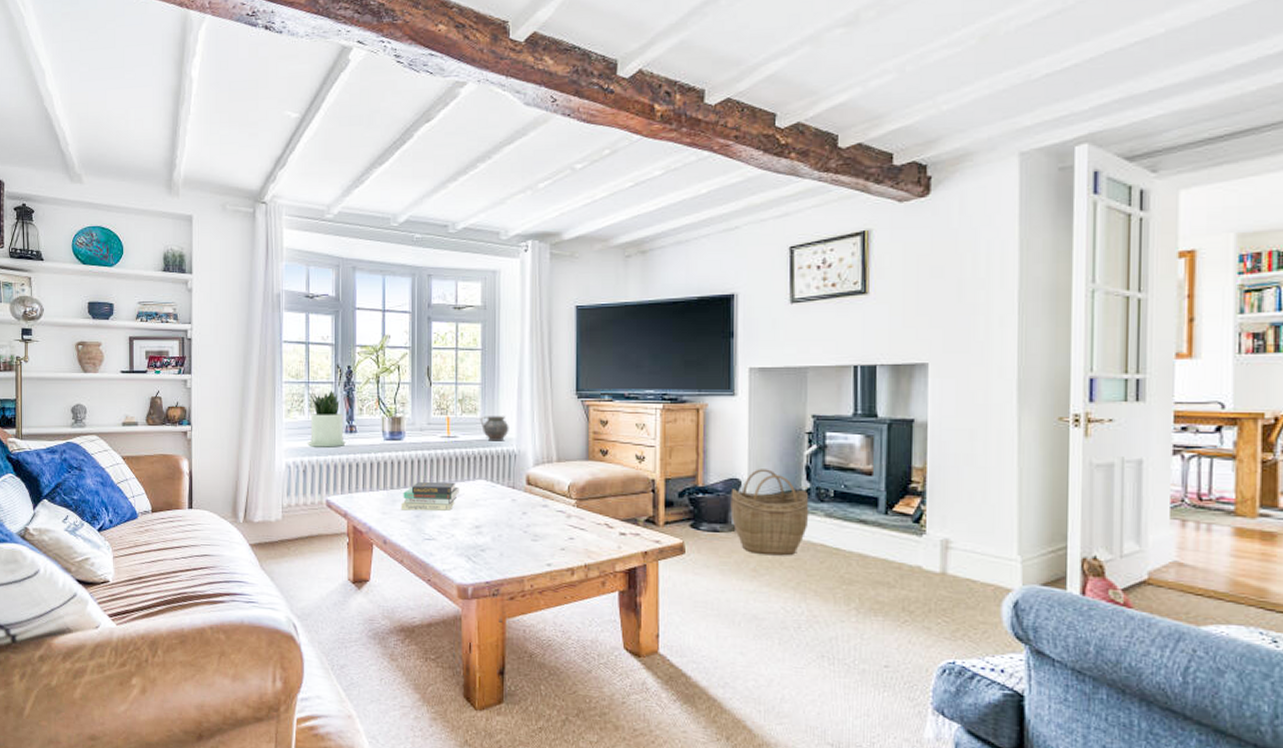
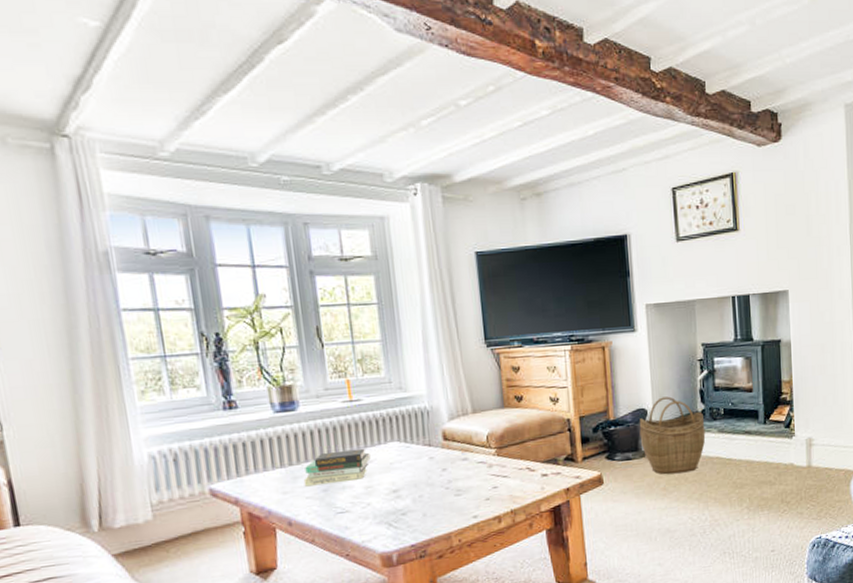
planter: present [308,390,346,448] -> none [168,362,226,431]
decorative pot: present [480,416,509,441] -> none [385,373,419,400]

